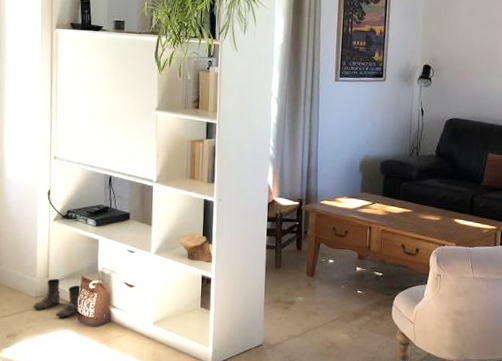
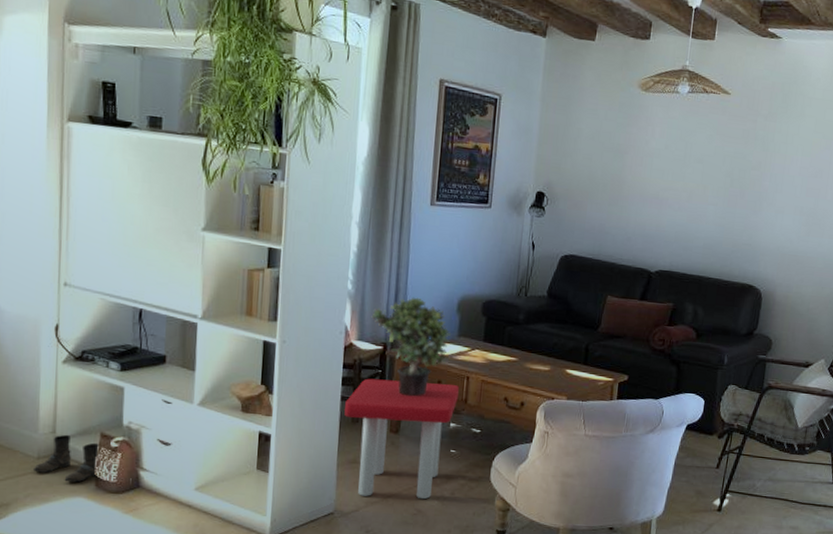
stool: none [269,229,363,334] -> present [344,378,459,500]
potted plant: none [289,159,355,245] -> present [371,297,451,397]

